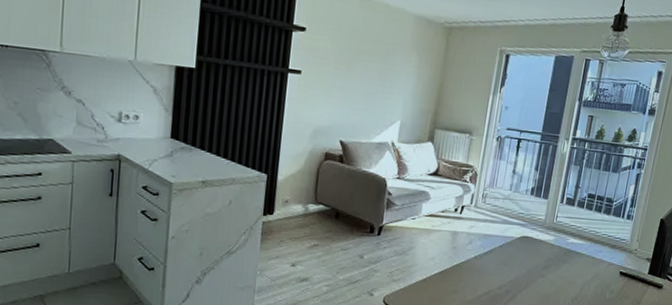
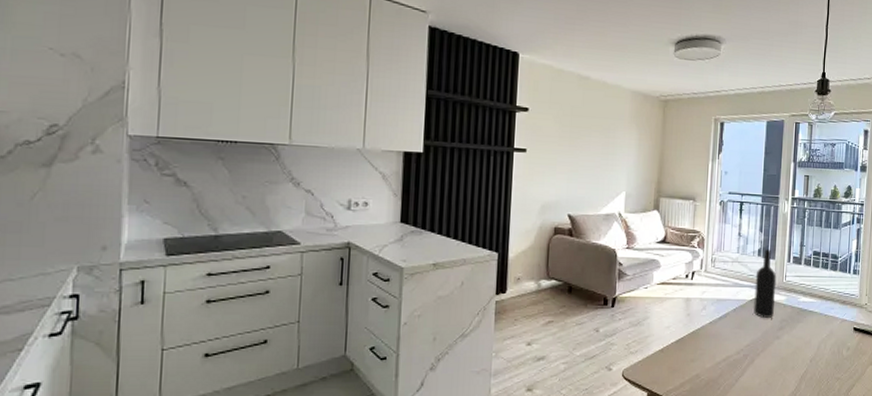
wine bottle: none [519,188,548,257] -> present [753,249,777,318]

